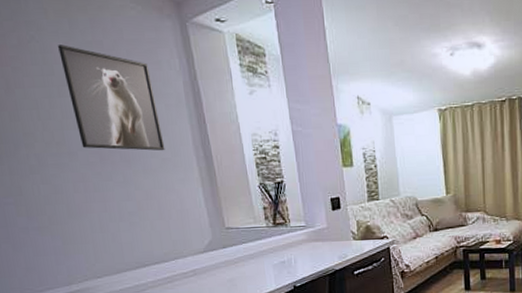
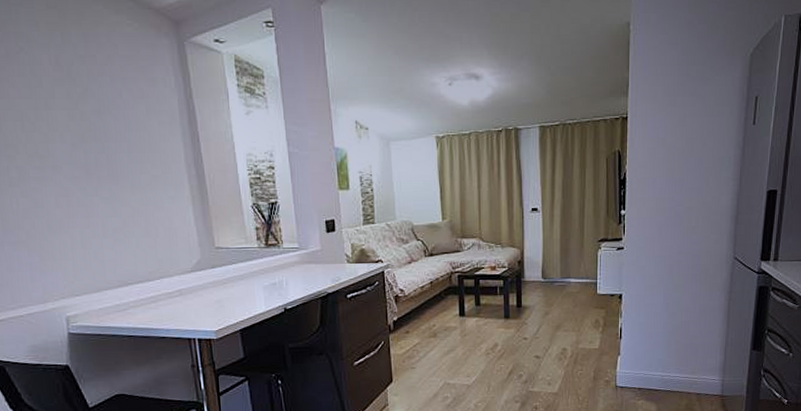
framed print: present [58,44,165,151] -> none [48,57,156,168]

